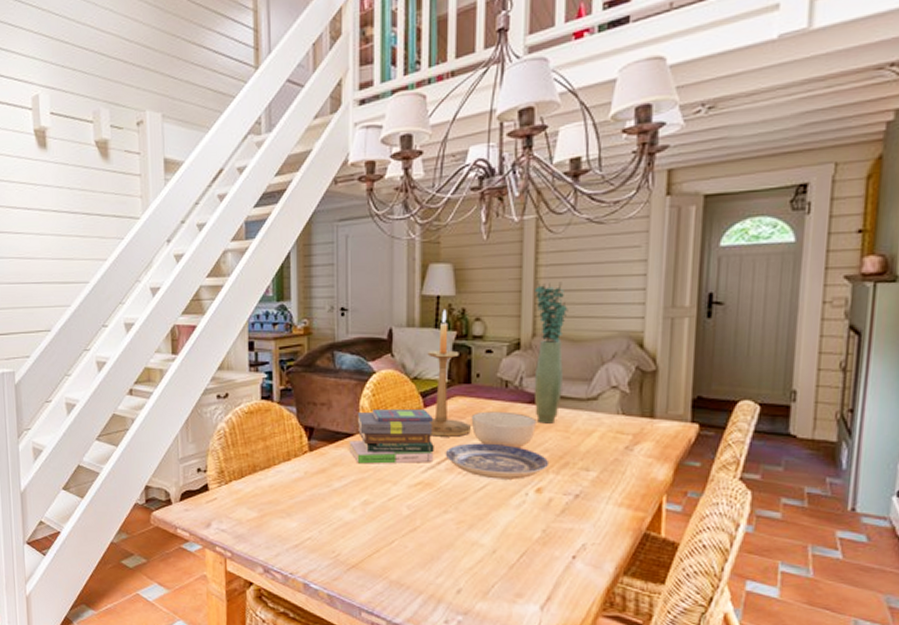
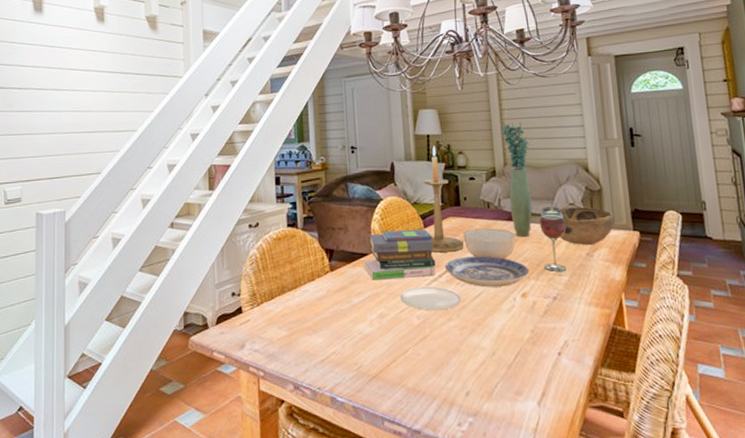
plate: none [389,473,462,502] -> present [400,286,461,311]
wineglass: none [568,389,604,466] -> present [539,207,566,271]
decorative bowl: none [593,391,668,437] -> present [559,207,615,245]

